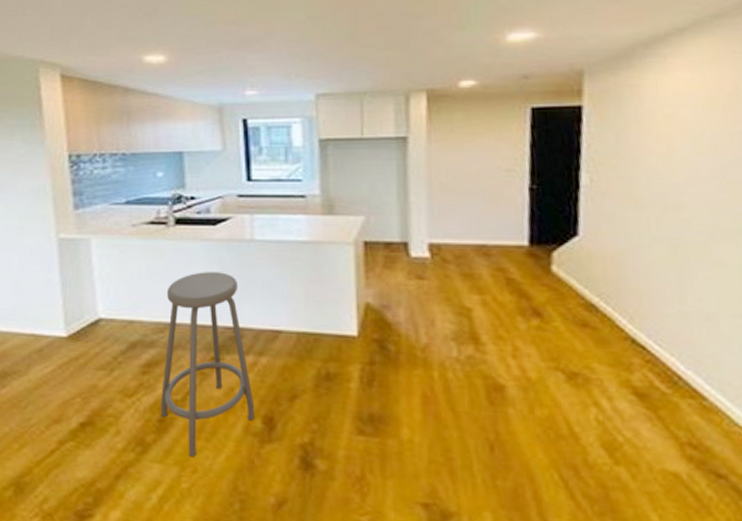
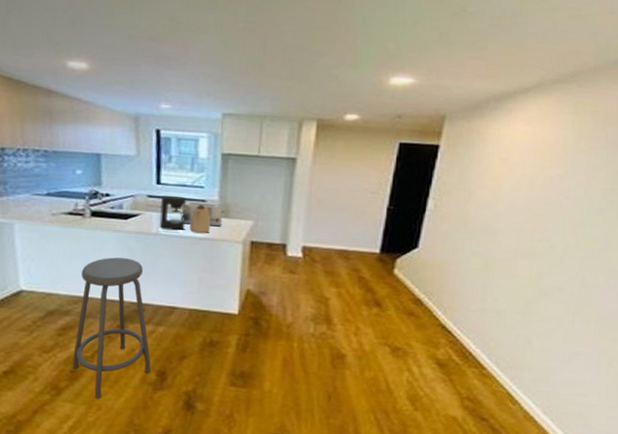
coffee maker: none [252,193,283,235] -> present [159,195,187,231]
toaster: none [279,198,329,226] -> present [181,201,225,227]
kettle: none [289,201,313,236] -> present [189,205,211,234]

